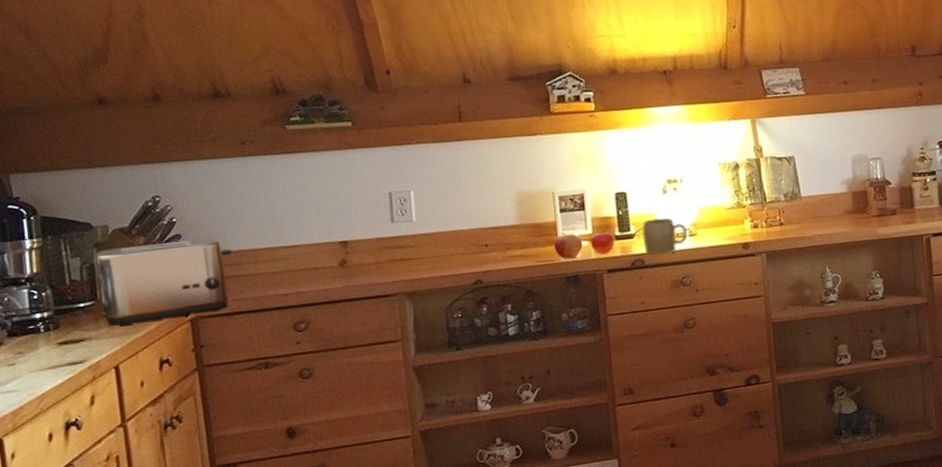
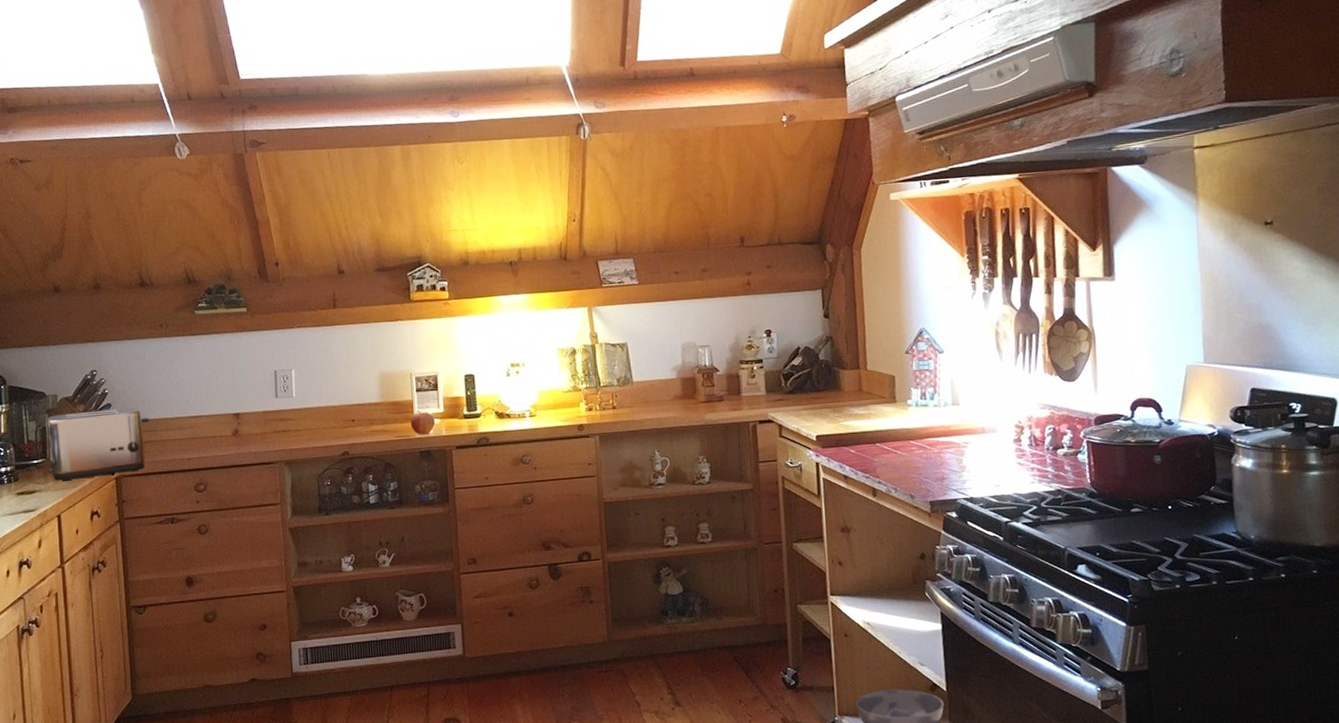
fruit: present [589,230,615,255] -> none [441,409,464,433]
mug: present [642,218,687,256] -> none [487,399,528,434]

